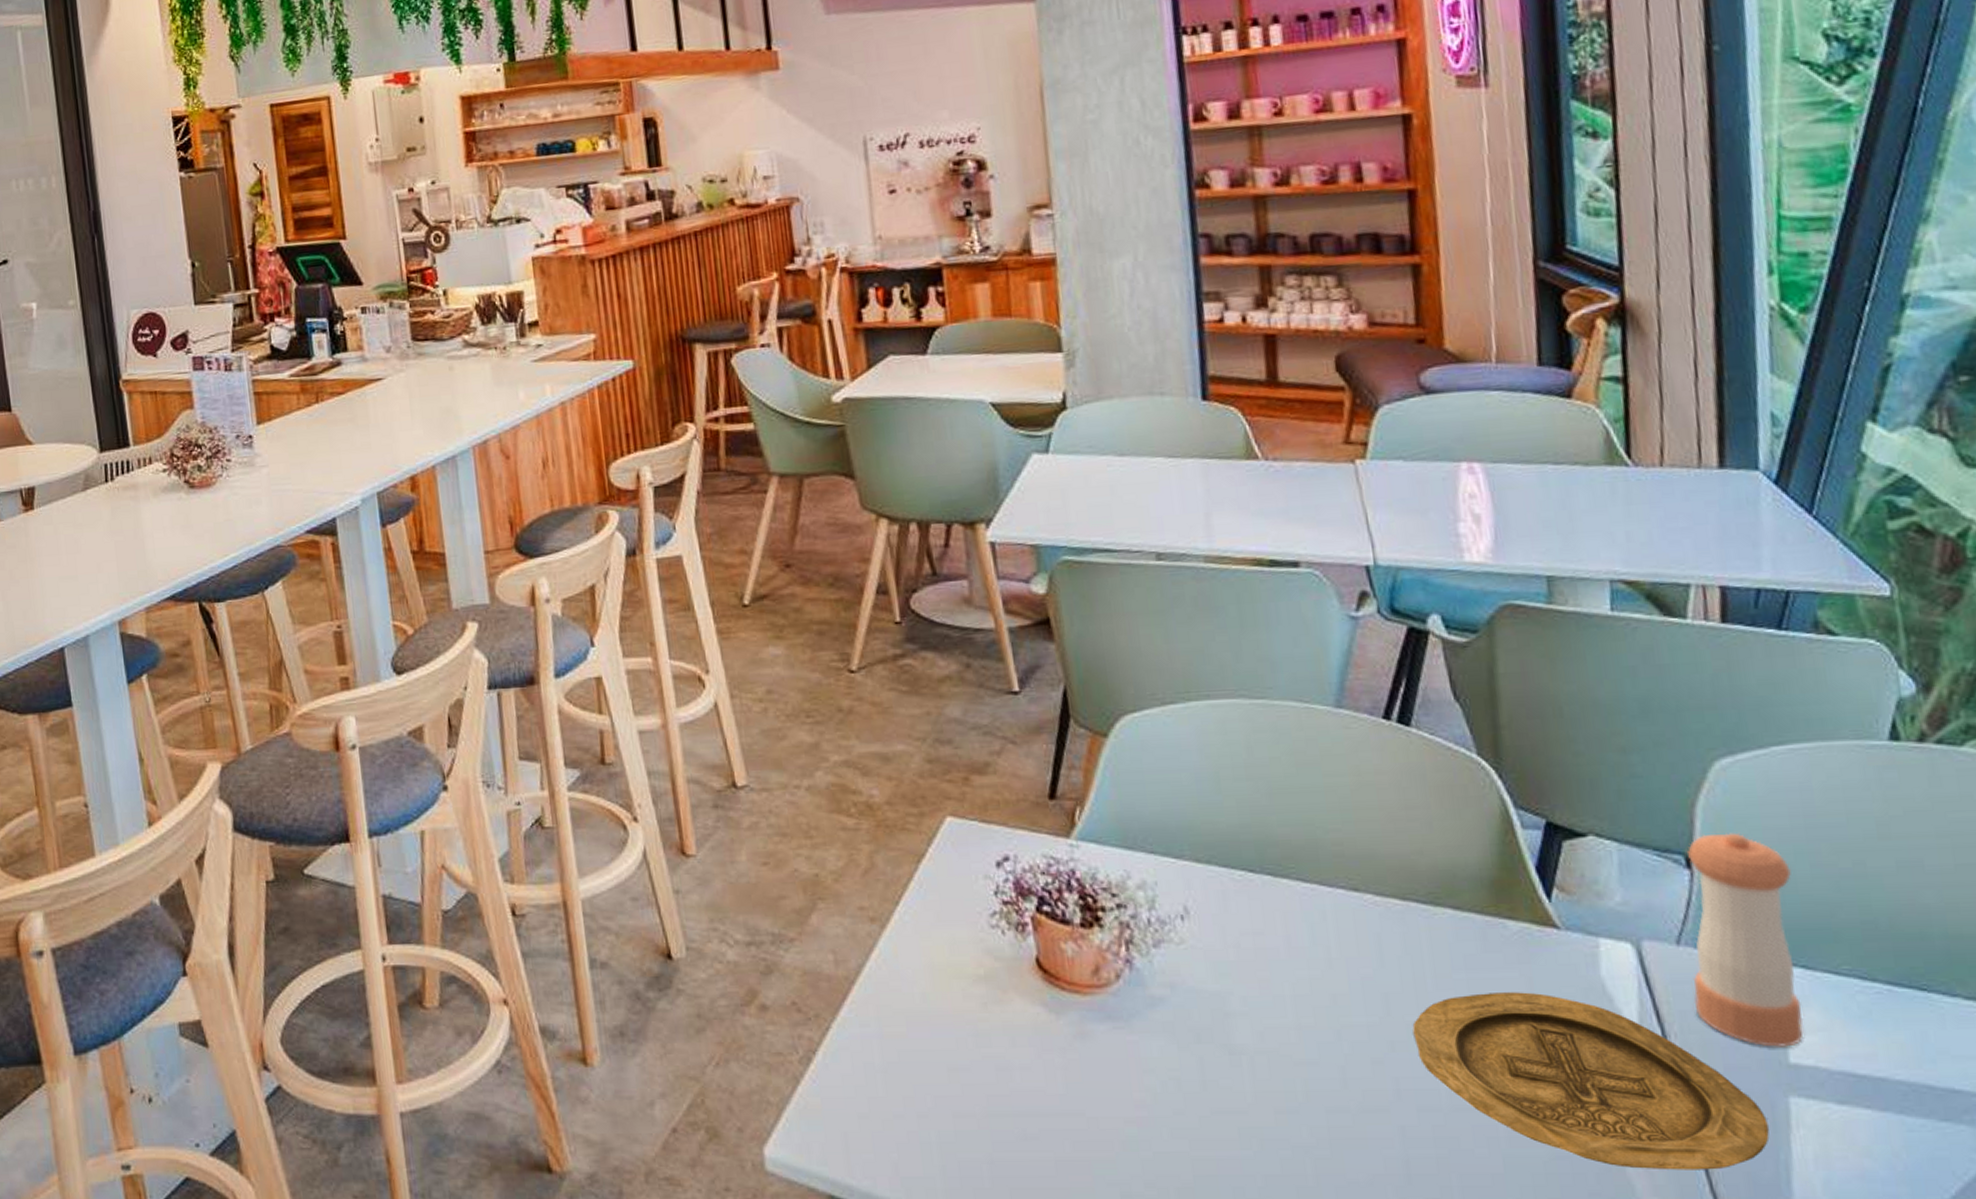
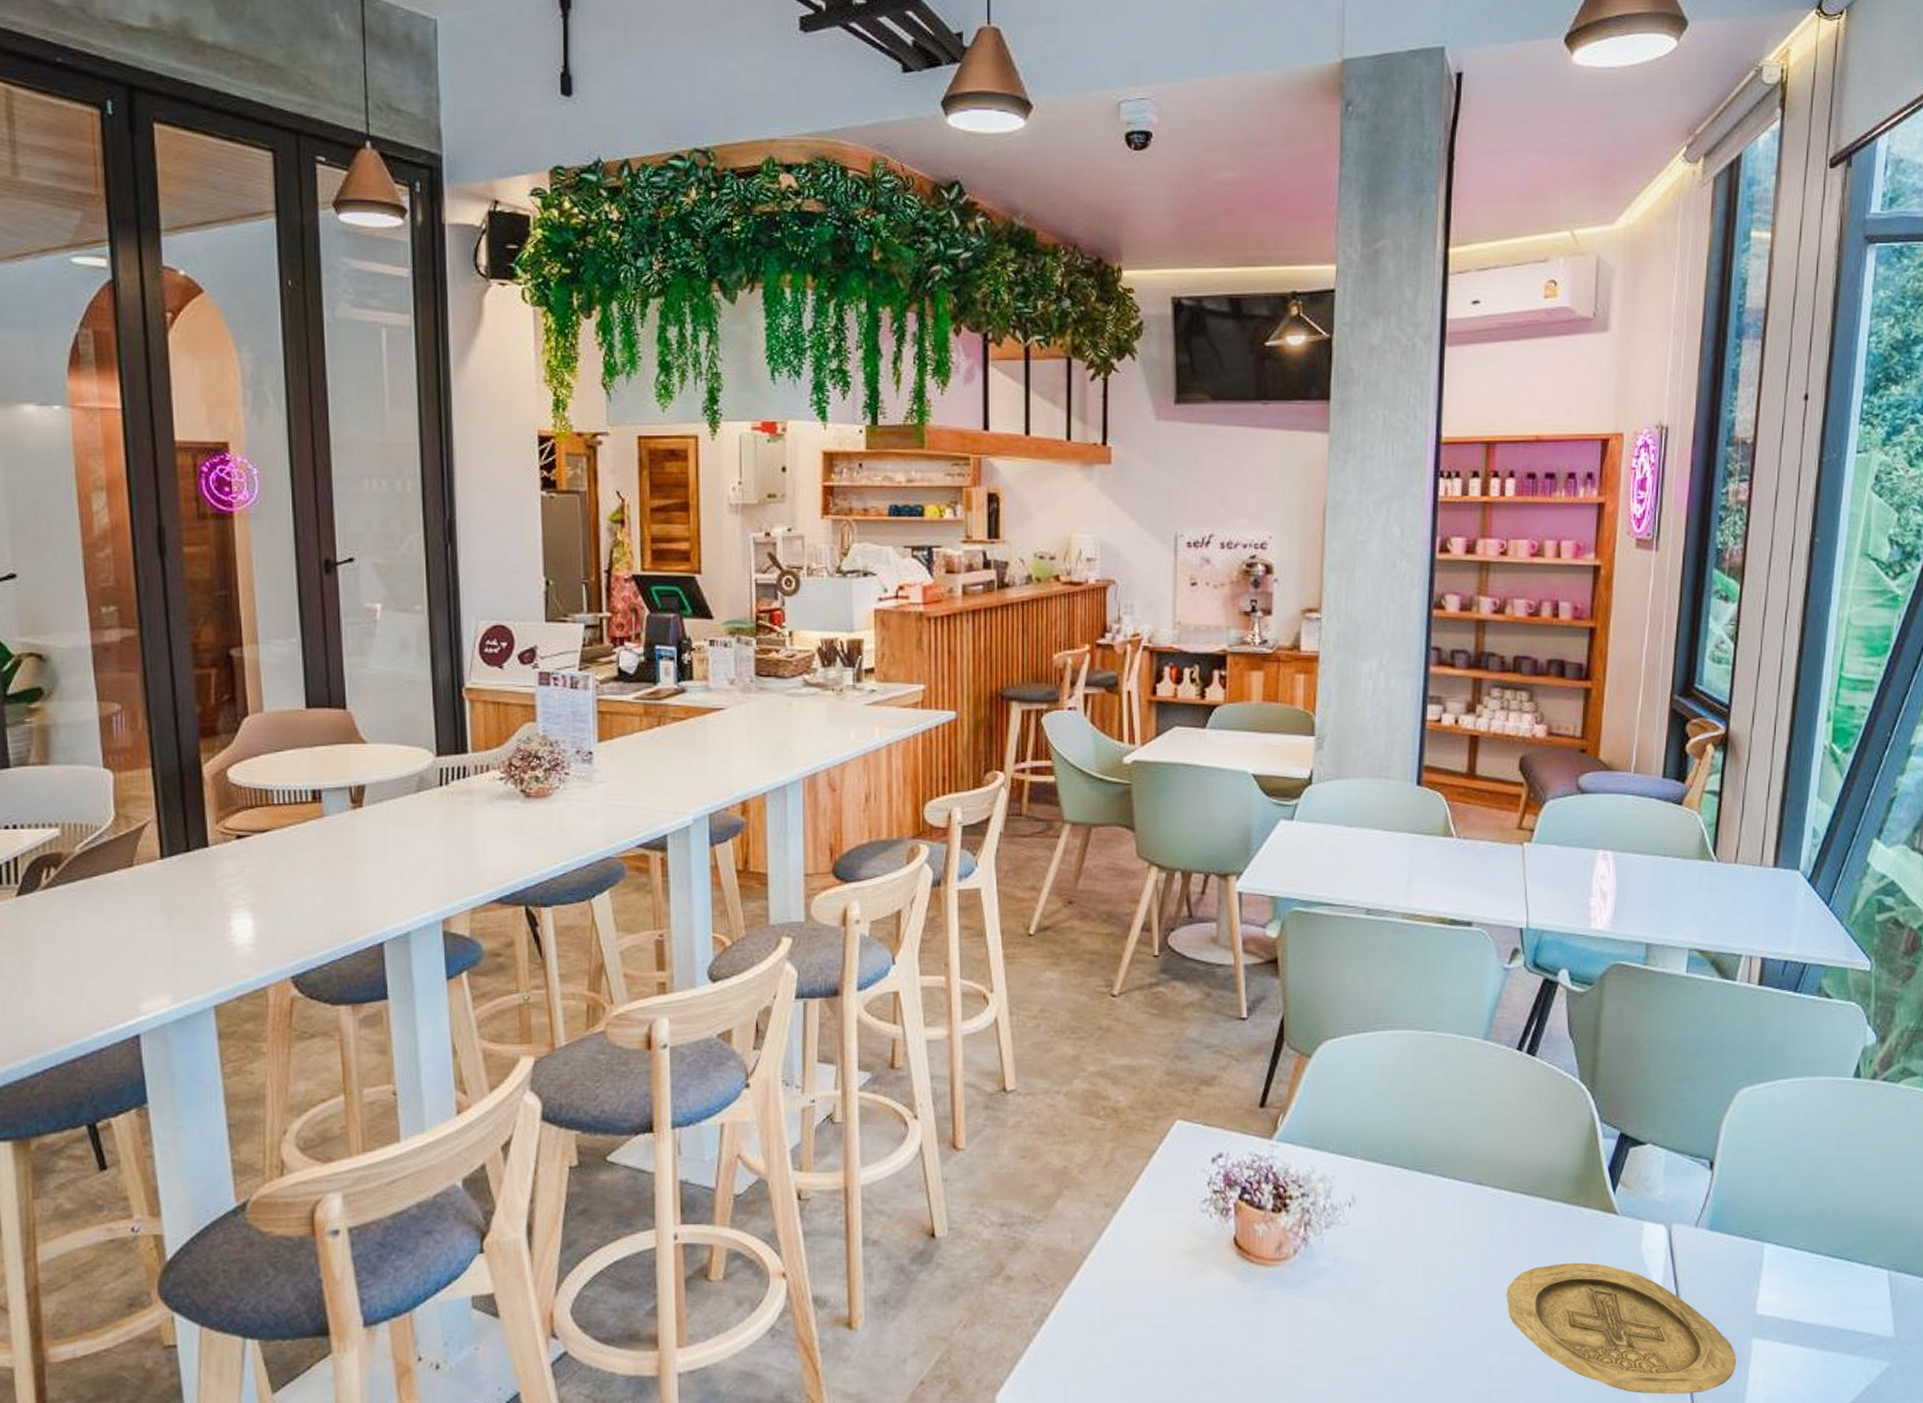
pepper shaker: present [1688,832,1803,1047] -> none [1700,1143,1777,1303]

